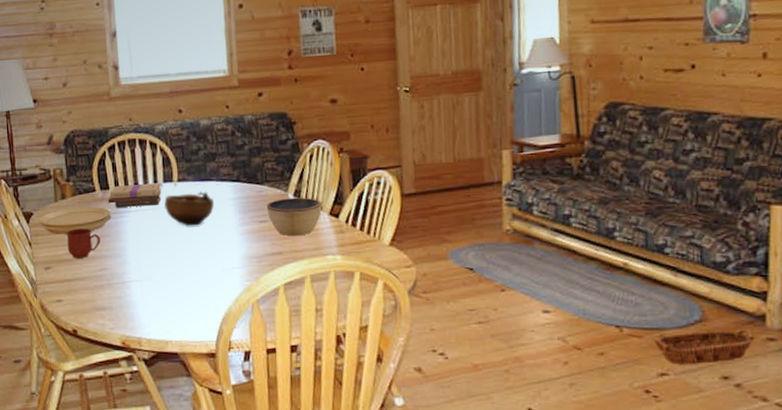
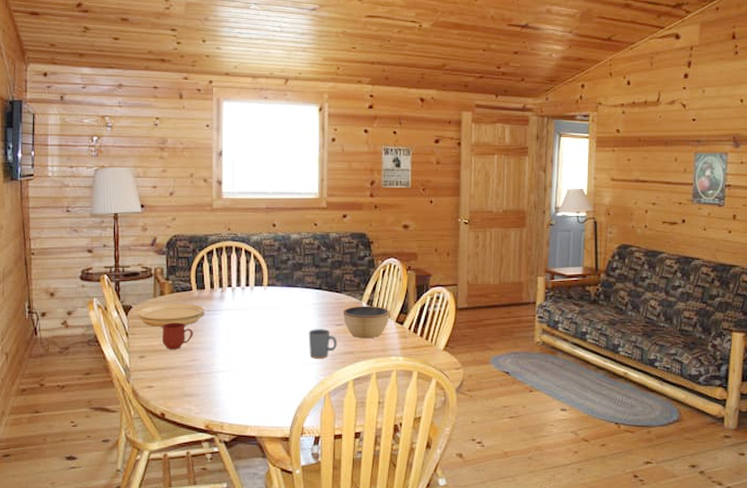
books: present [107,184,162,208] -> none [202,287,252,306]
bowl: present [164,191,214,225] -> none [254,296,297,325]
mug: none [228,227,262,262] -> present [308,329,337,359]
basket: present [653,328,754,365] -> none [642,428,715,455]

